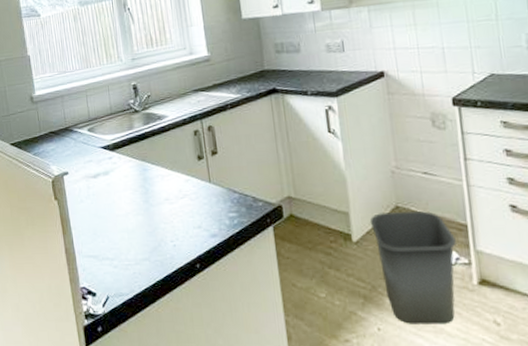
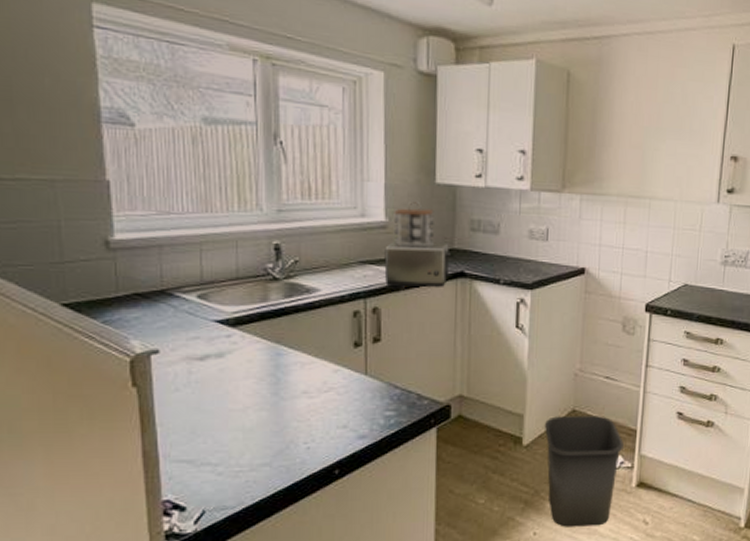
toaster: none [210,66,264,108] -> present [384,241,451,288]
spice rack: none [213,35,247,72] -> present [393,200,434,244]

